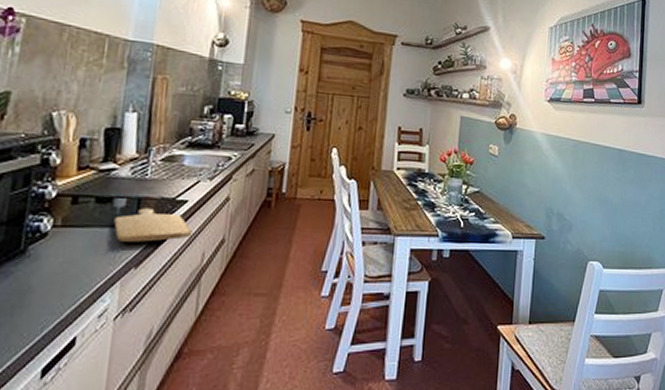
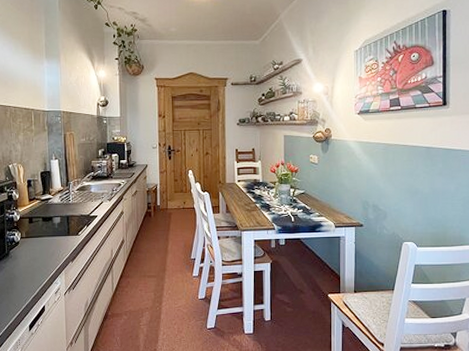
chopping board: present [114,208,193,242] -> none [55,222,103,245]

